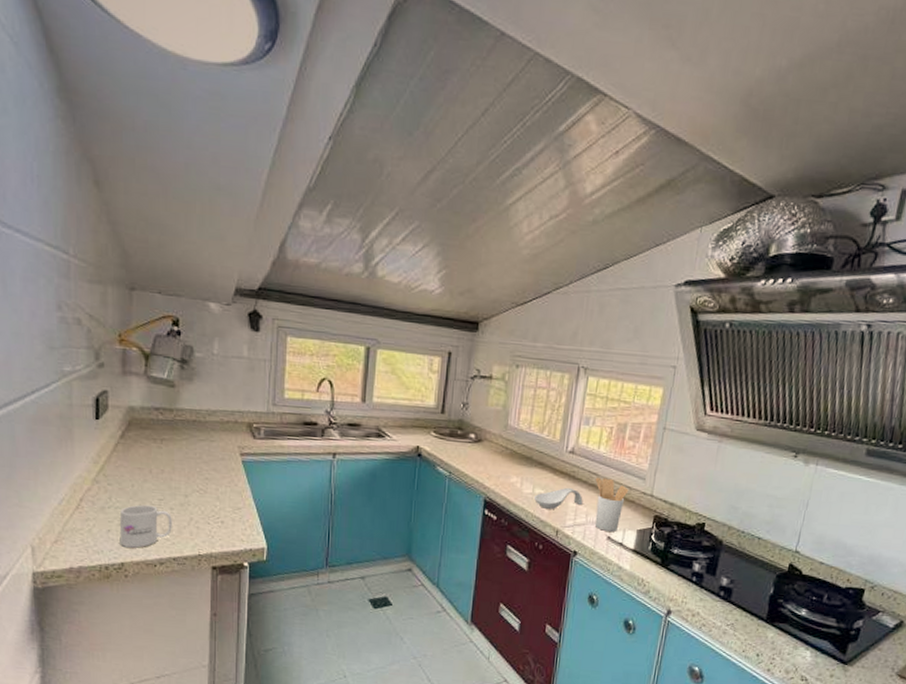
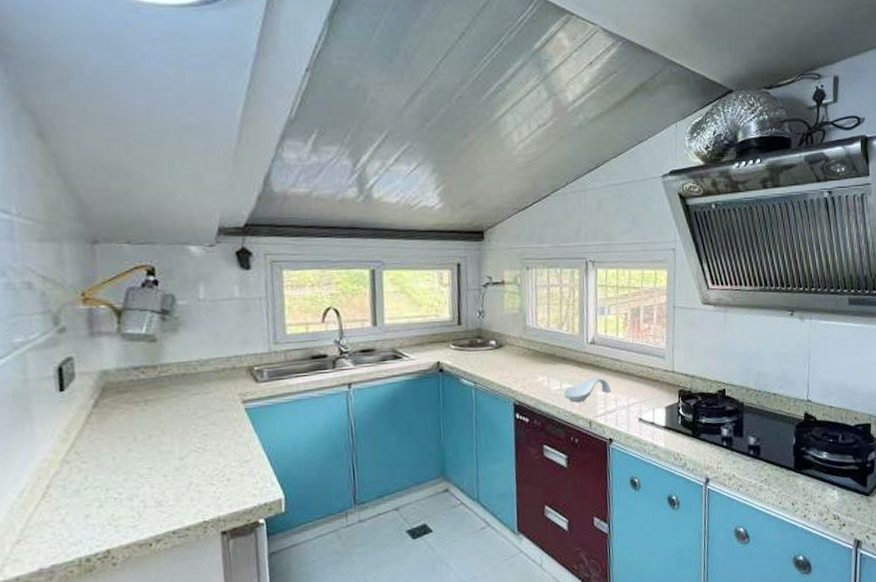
mug: present [119,504,172,548] -> none [100,476,168,531]
utensil holder: present [594,477,629,532] -> none [618,362,652,414]

